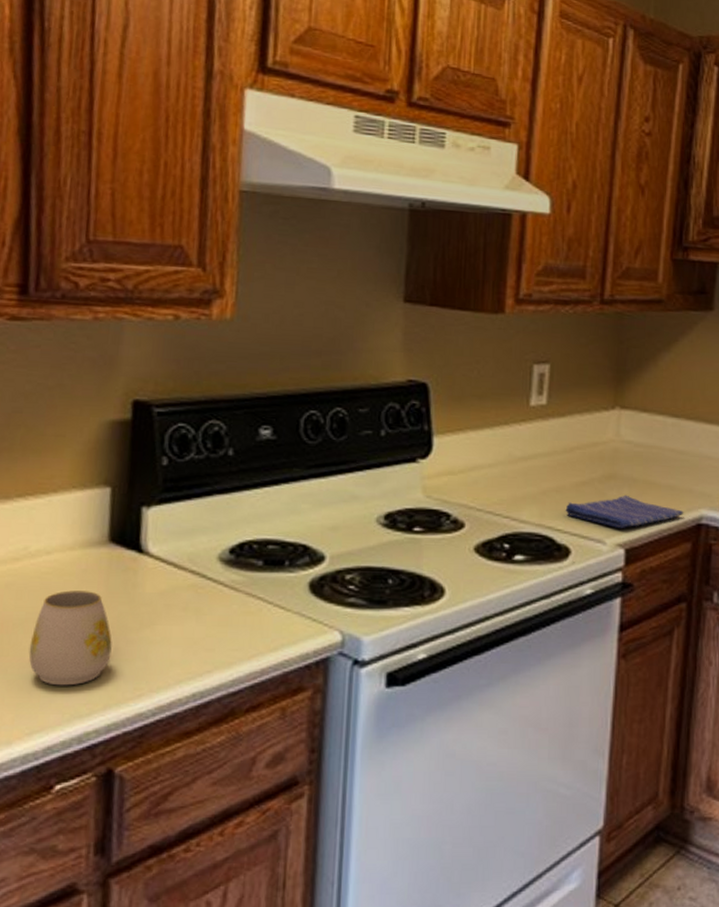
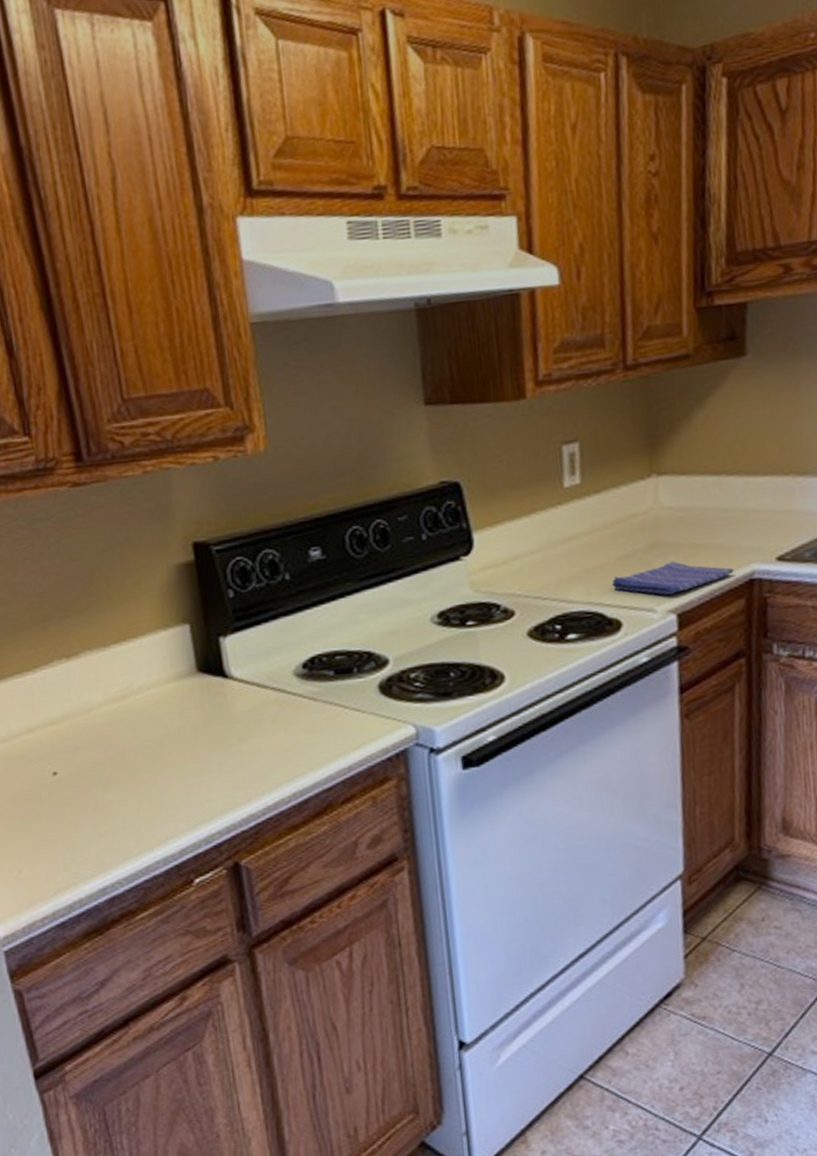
mug: present [28,590,112,686] -> none [150,716,219,799]

